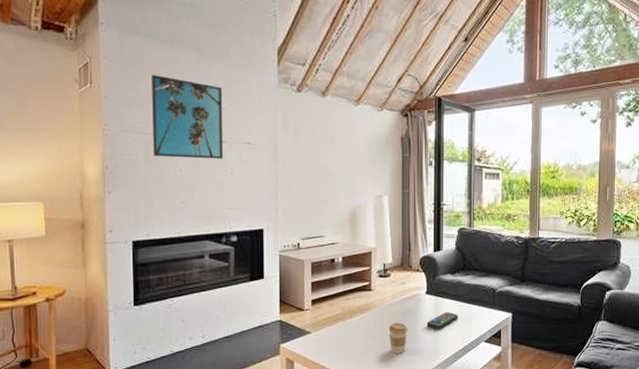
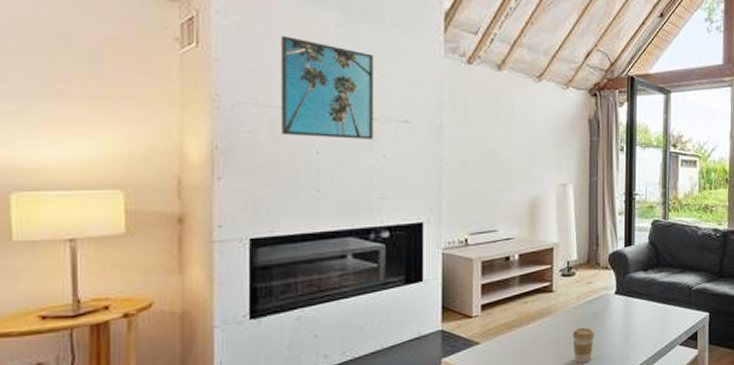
remote control: present [426,312,458,330] -> none [615,313,651,334]

